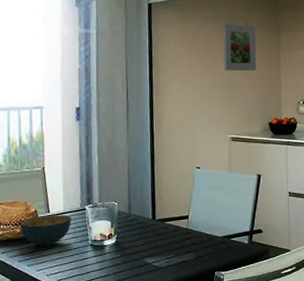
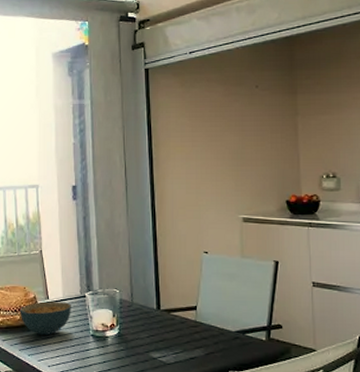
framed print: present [223,24,256,71] -> none [229,87,269,142]

